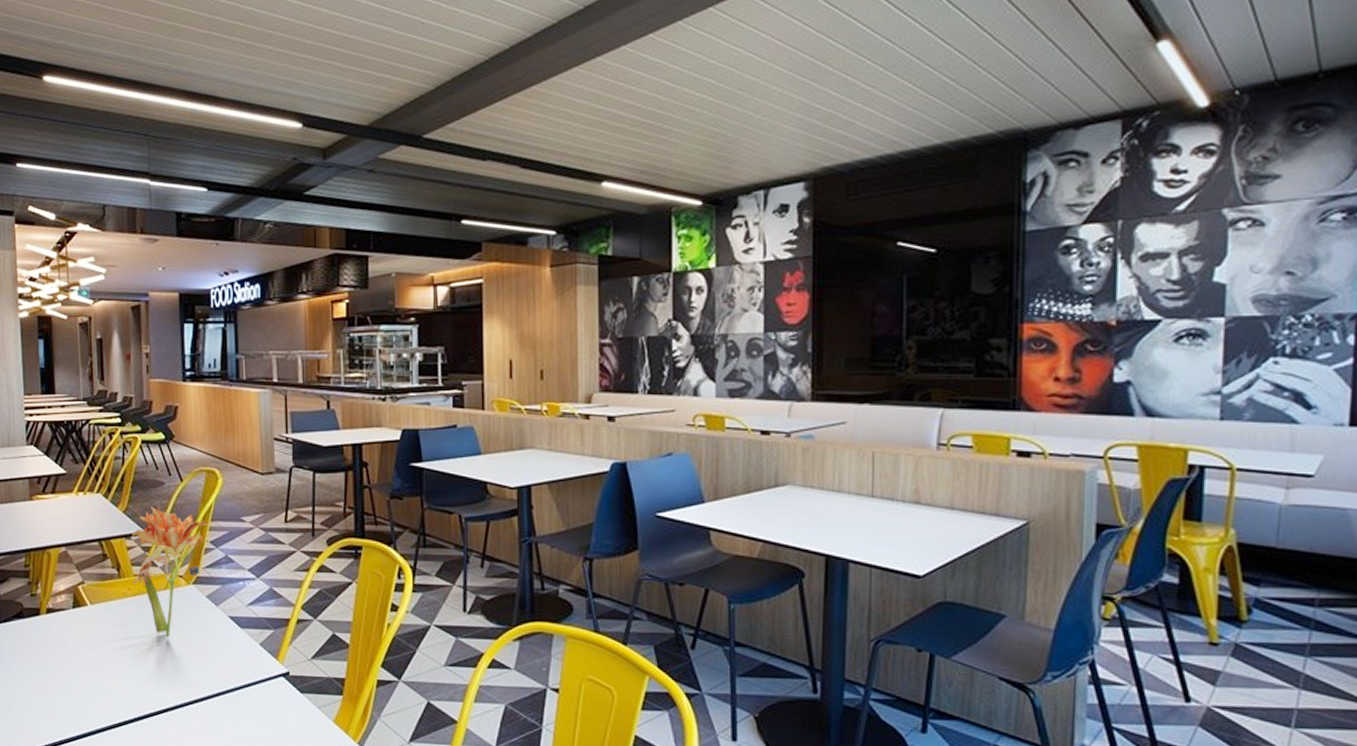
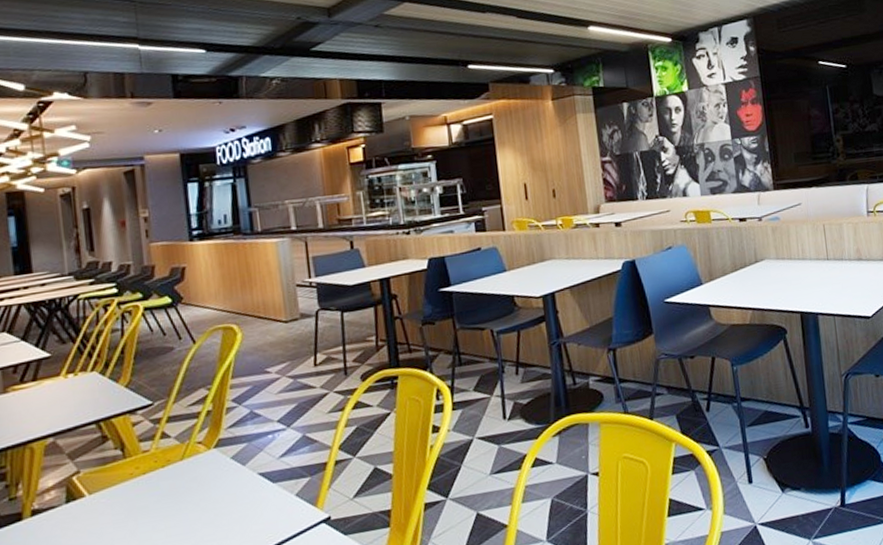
flower: present [132,507,210,636] -> none [137,374,231,510]

